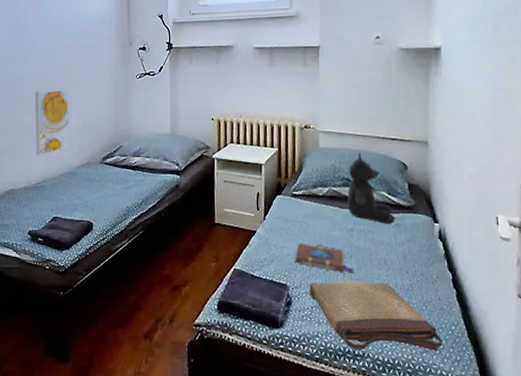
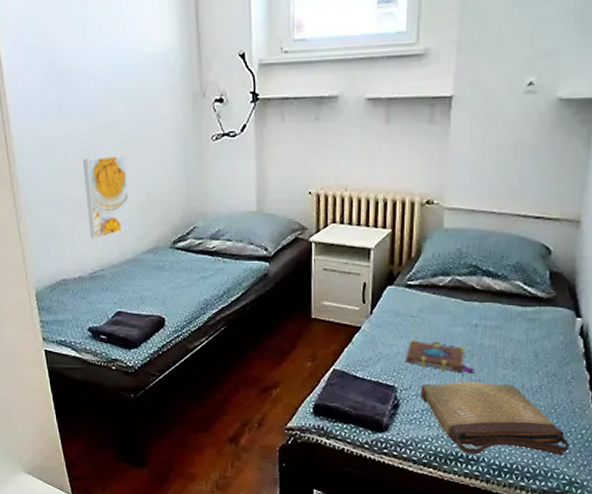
teddy bear: present [347,152,395,225] -> none [473,233,530,320]

